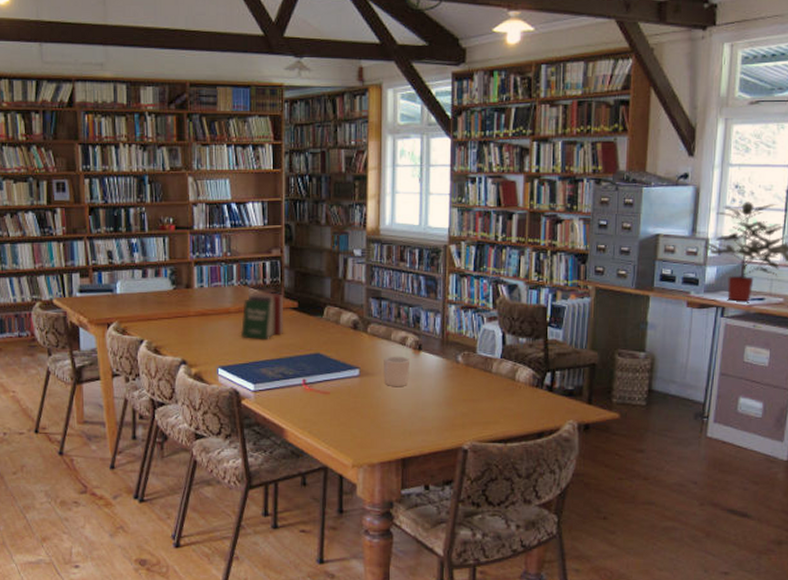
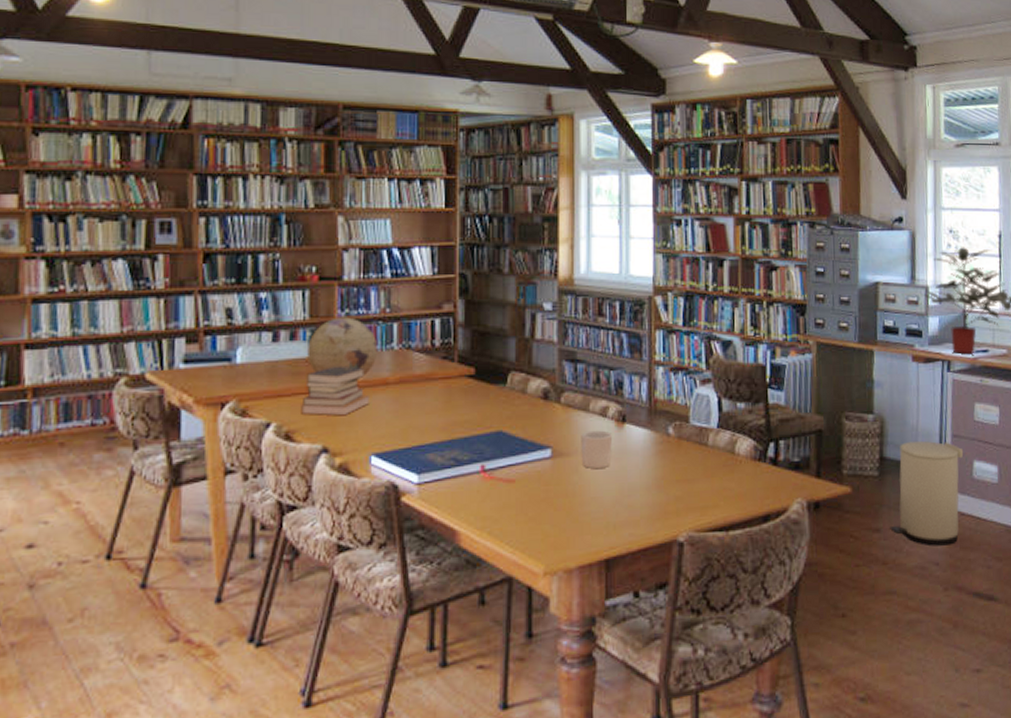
books: none [165,297,216,337] -> present [301,366,369,416]
globe: none [168,259,222,309] -> present [307,317,378,380]
books: present [241,292,284,341] -> none [402,356,458,418]
pedal bin: none [653,377,730,468] -> present [890,440,964,546]

